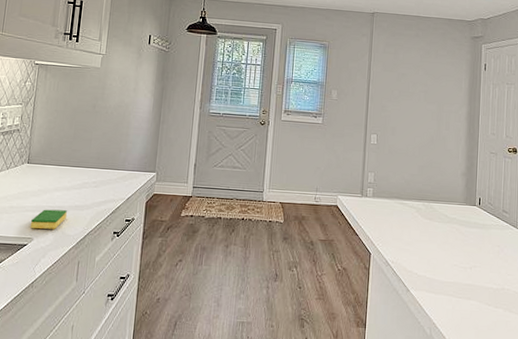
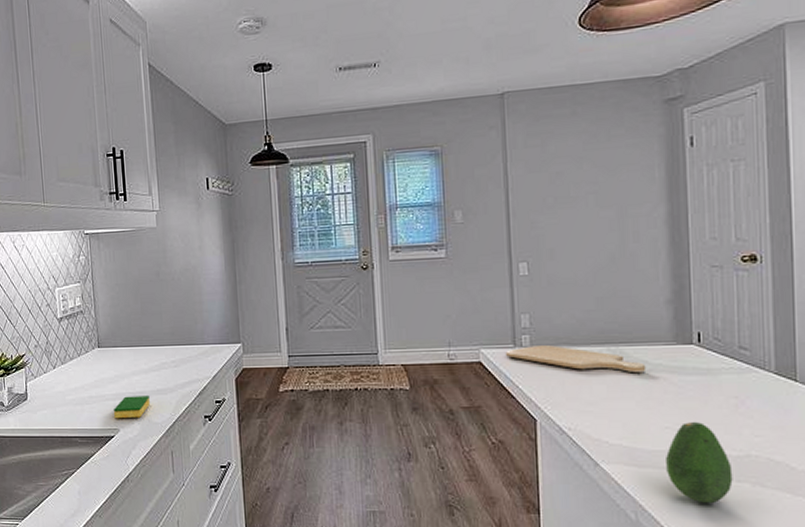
chopping board: none [354,197,446,224] -> present [505,345,647,374]
fruit: none [452,261,493,323] -> present [666,421,733,503]

